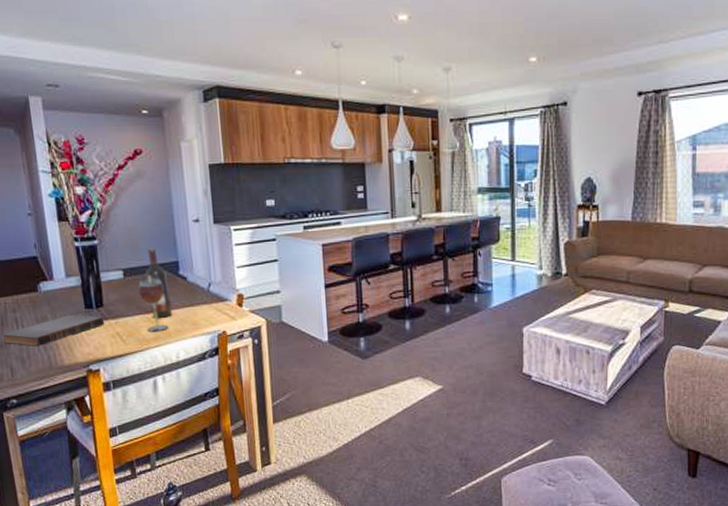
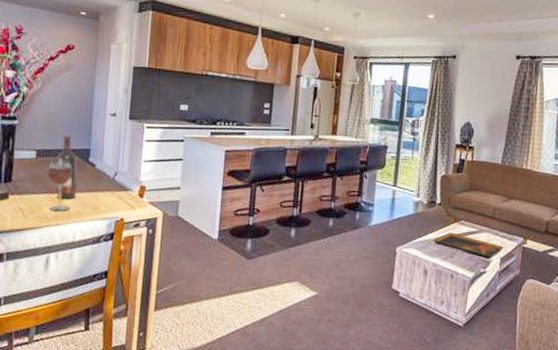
decorative tray: none [564,305,643,329] -> present [434,233,504,259]

